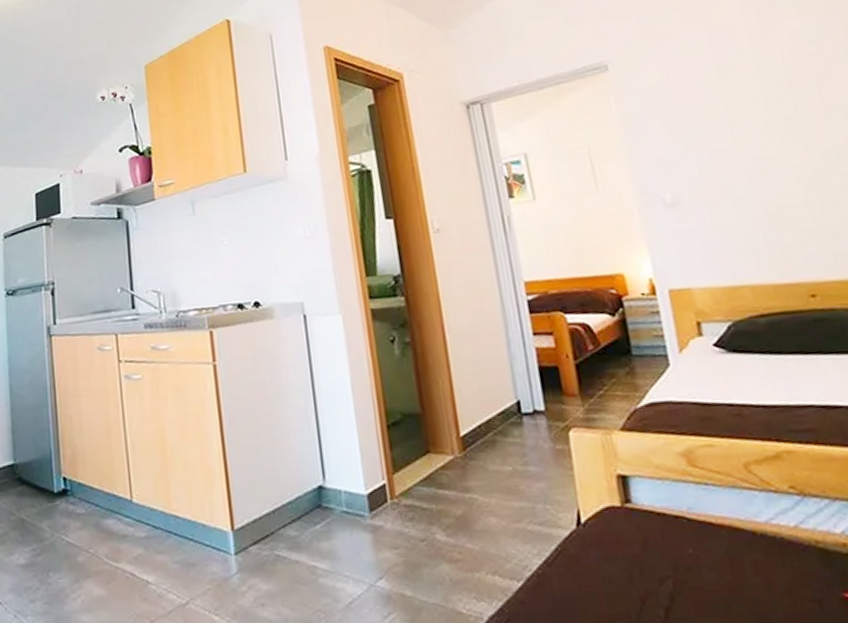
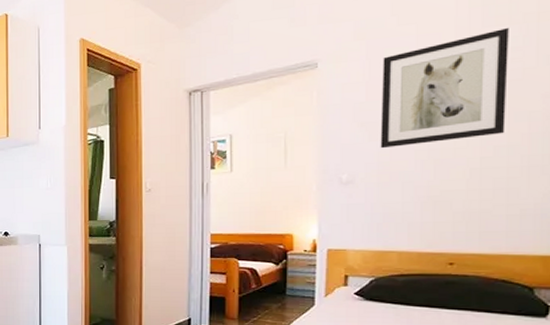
wall art: none [677,19,828,161] -> present [380,27,509,149]

